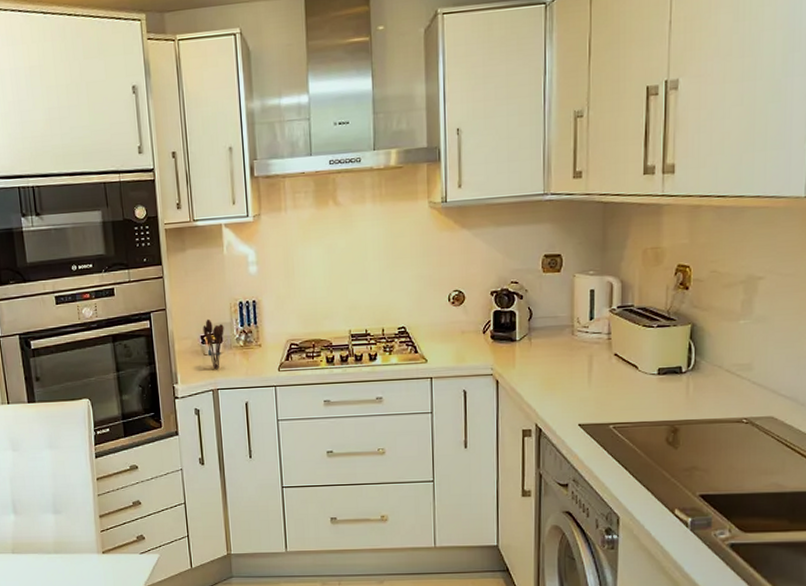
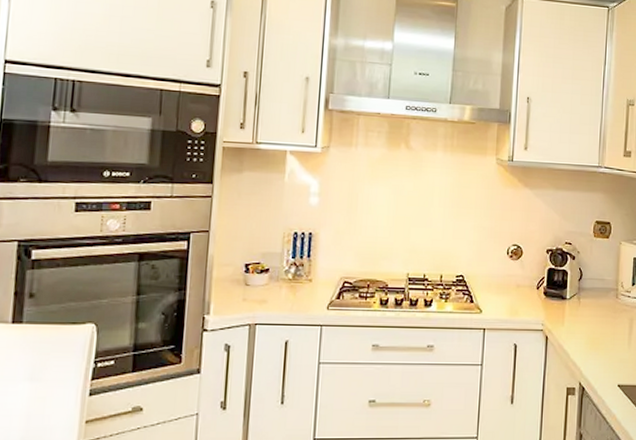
utensil holder: present [203,319,224,370] -> none [248,246,273,303]

